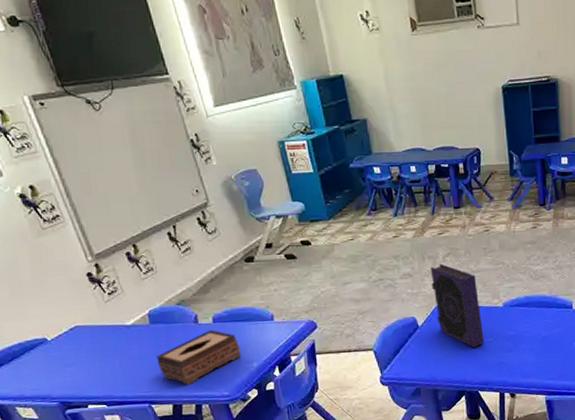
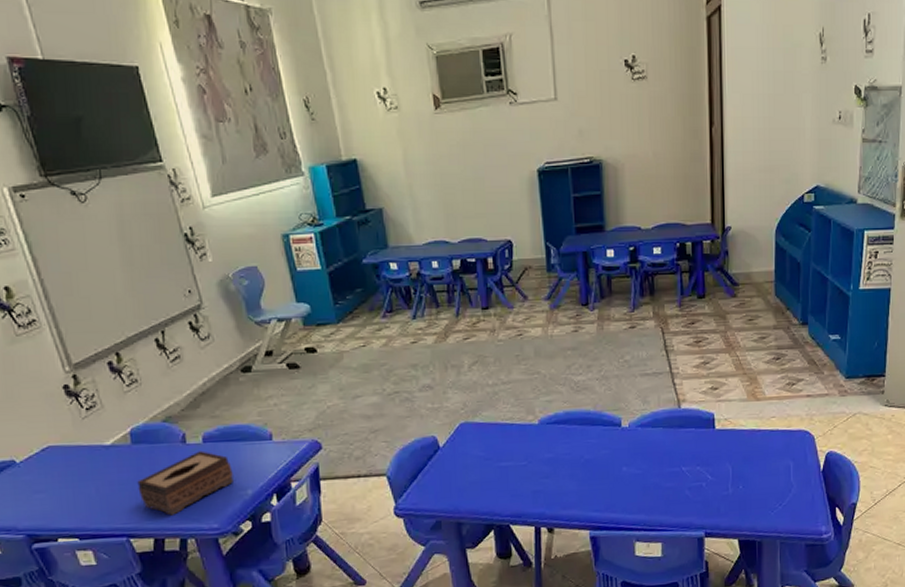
book: present [430,263,484,348] -> none [454,373,517,473]

